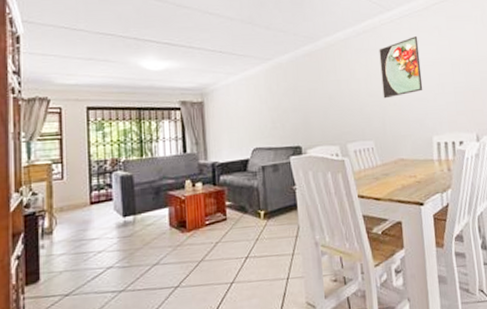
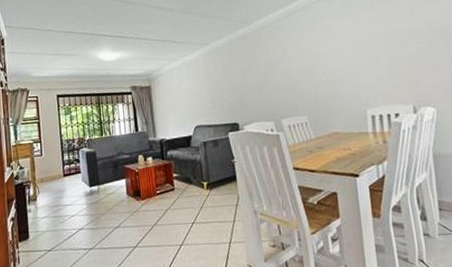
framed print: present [379,36,423,99] -> none [310,12,356,75]

